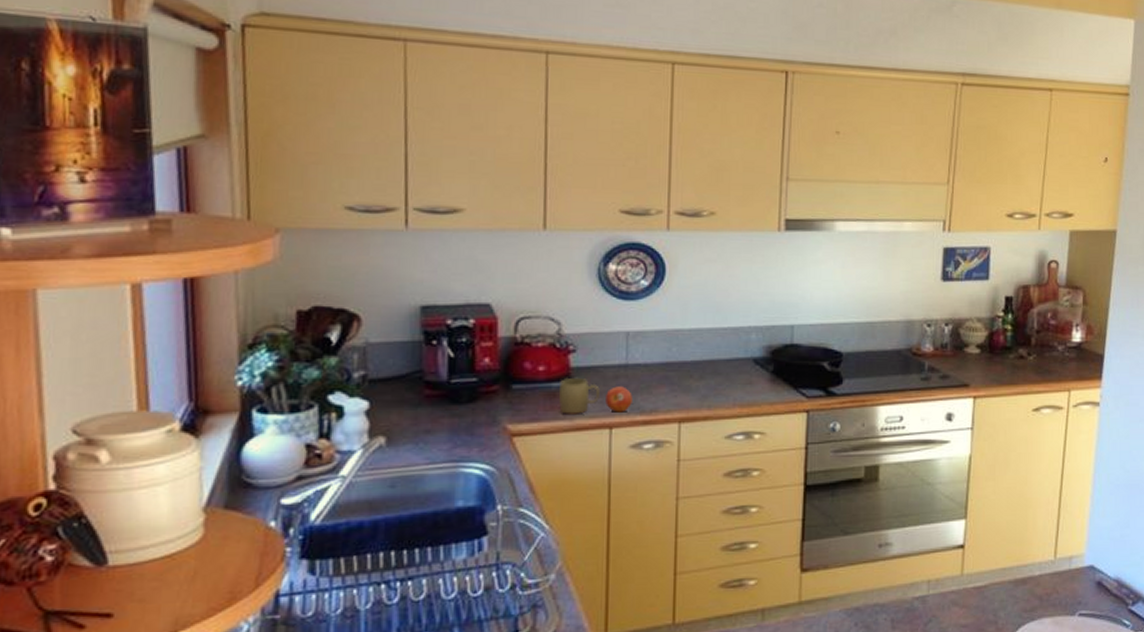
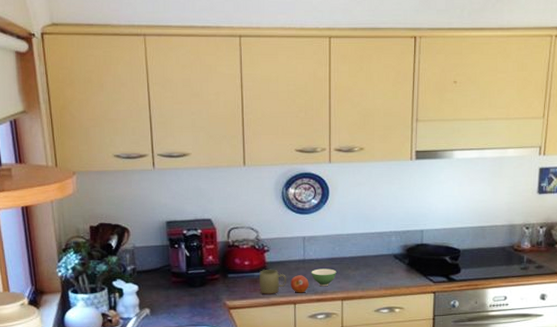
bowl: none [636,377,673,403] -> present [311,268,337,287]

